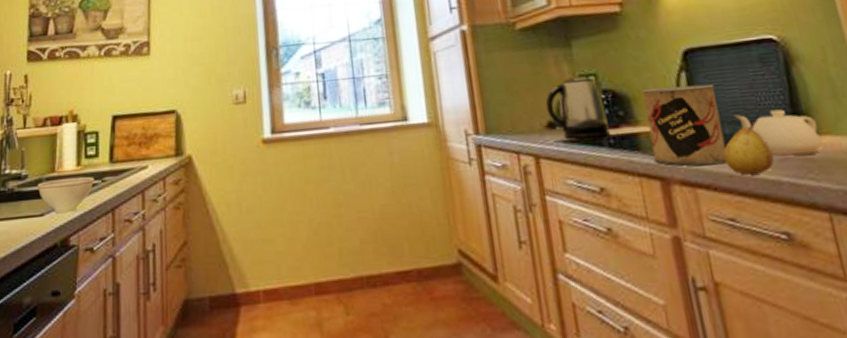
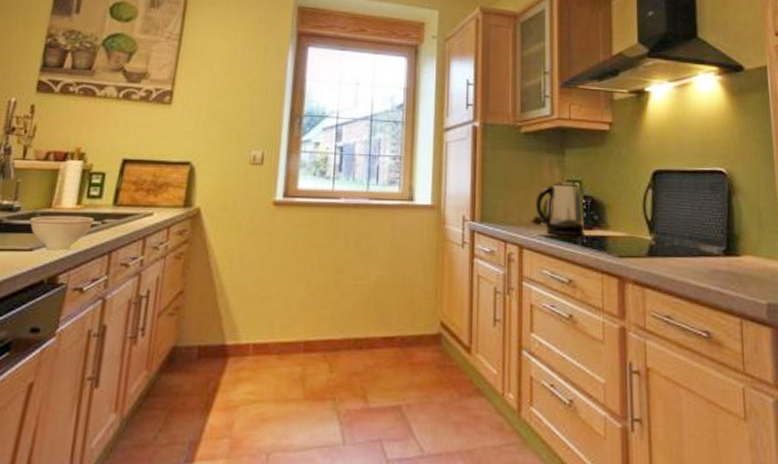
tin can: present [641,84,727,166] -> none [615,200,674,270]
fruit: present [723,120,775,175] -> none [670,237,708,281]
teapot: present [734,109,823,156] -> none [683,230,745,269]

